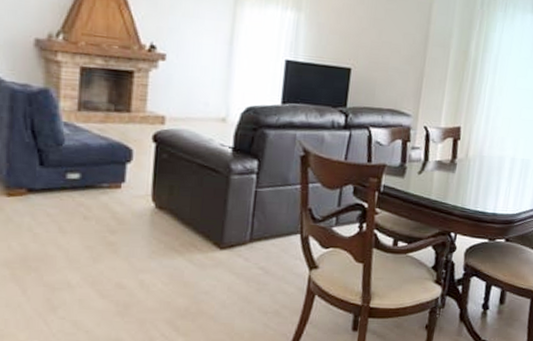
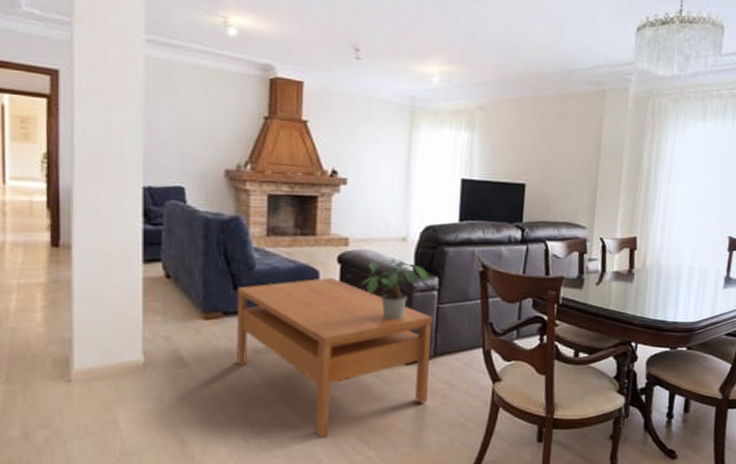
coffee table: none [41,157,251,323] -> present [236,278,434,439]
potted plant: none [176,139,249,203] -> present [360,258,430,320]

